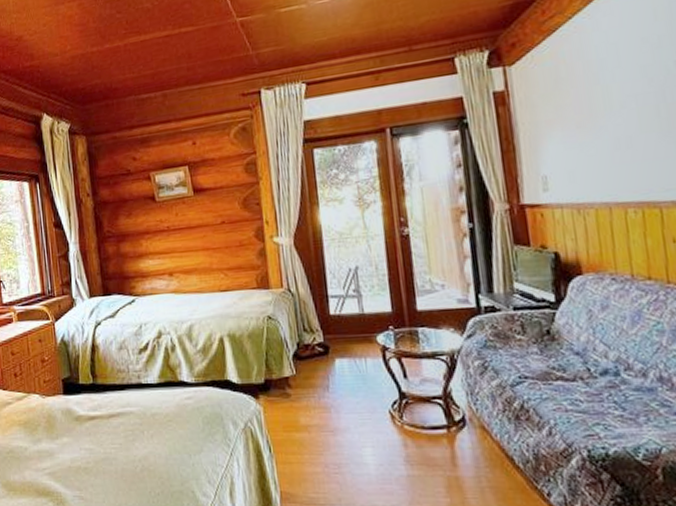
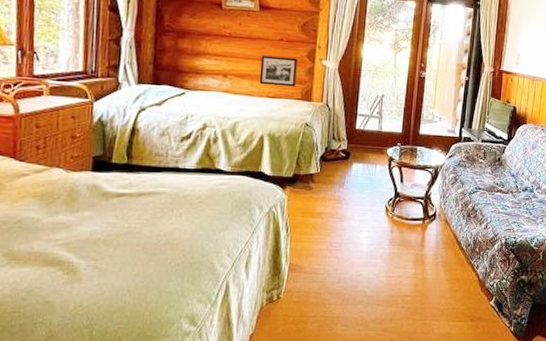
picture frame: none [204,240,248,278] -> present [259,55,298,87]

